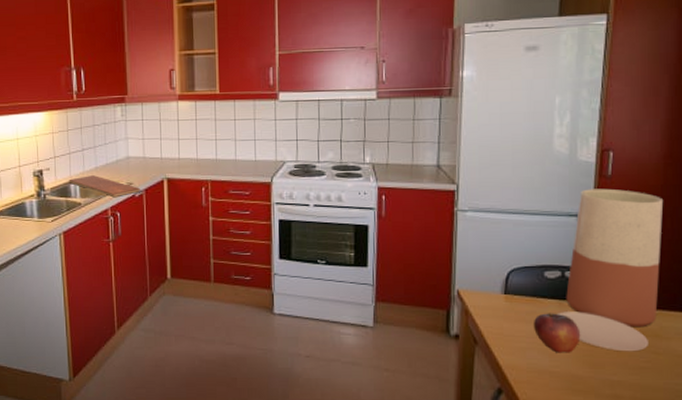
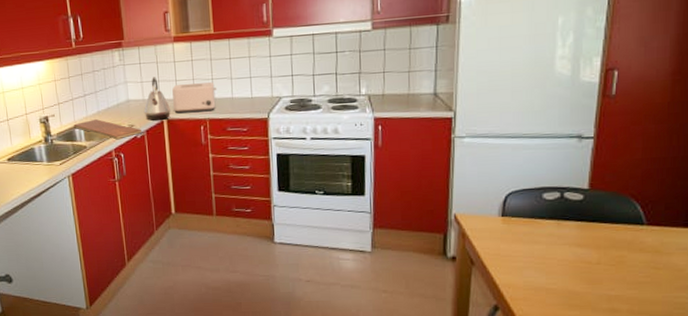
kettle: none [143,134,172,179] -> present [143,77,171,121]
toaster: none [174,142,221,174] -> present [172,82,217,114]
fruit: present [533,313,581,353] -> none [530,233,579,271]
plate: present [558,312,648,352] -> none [556,231,648,268]
vase: present [566,188,664,328] -> none [565,108,670,244]

